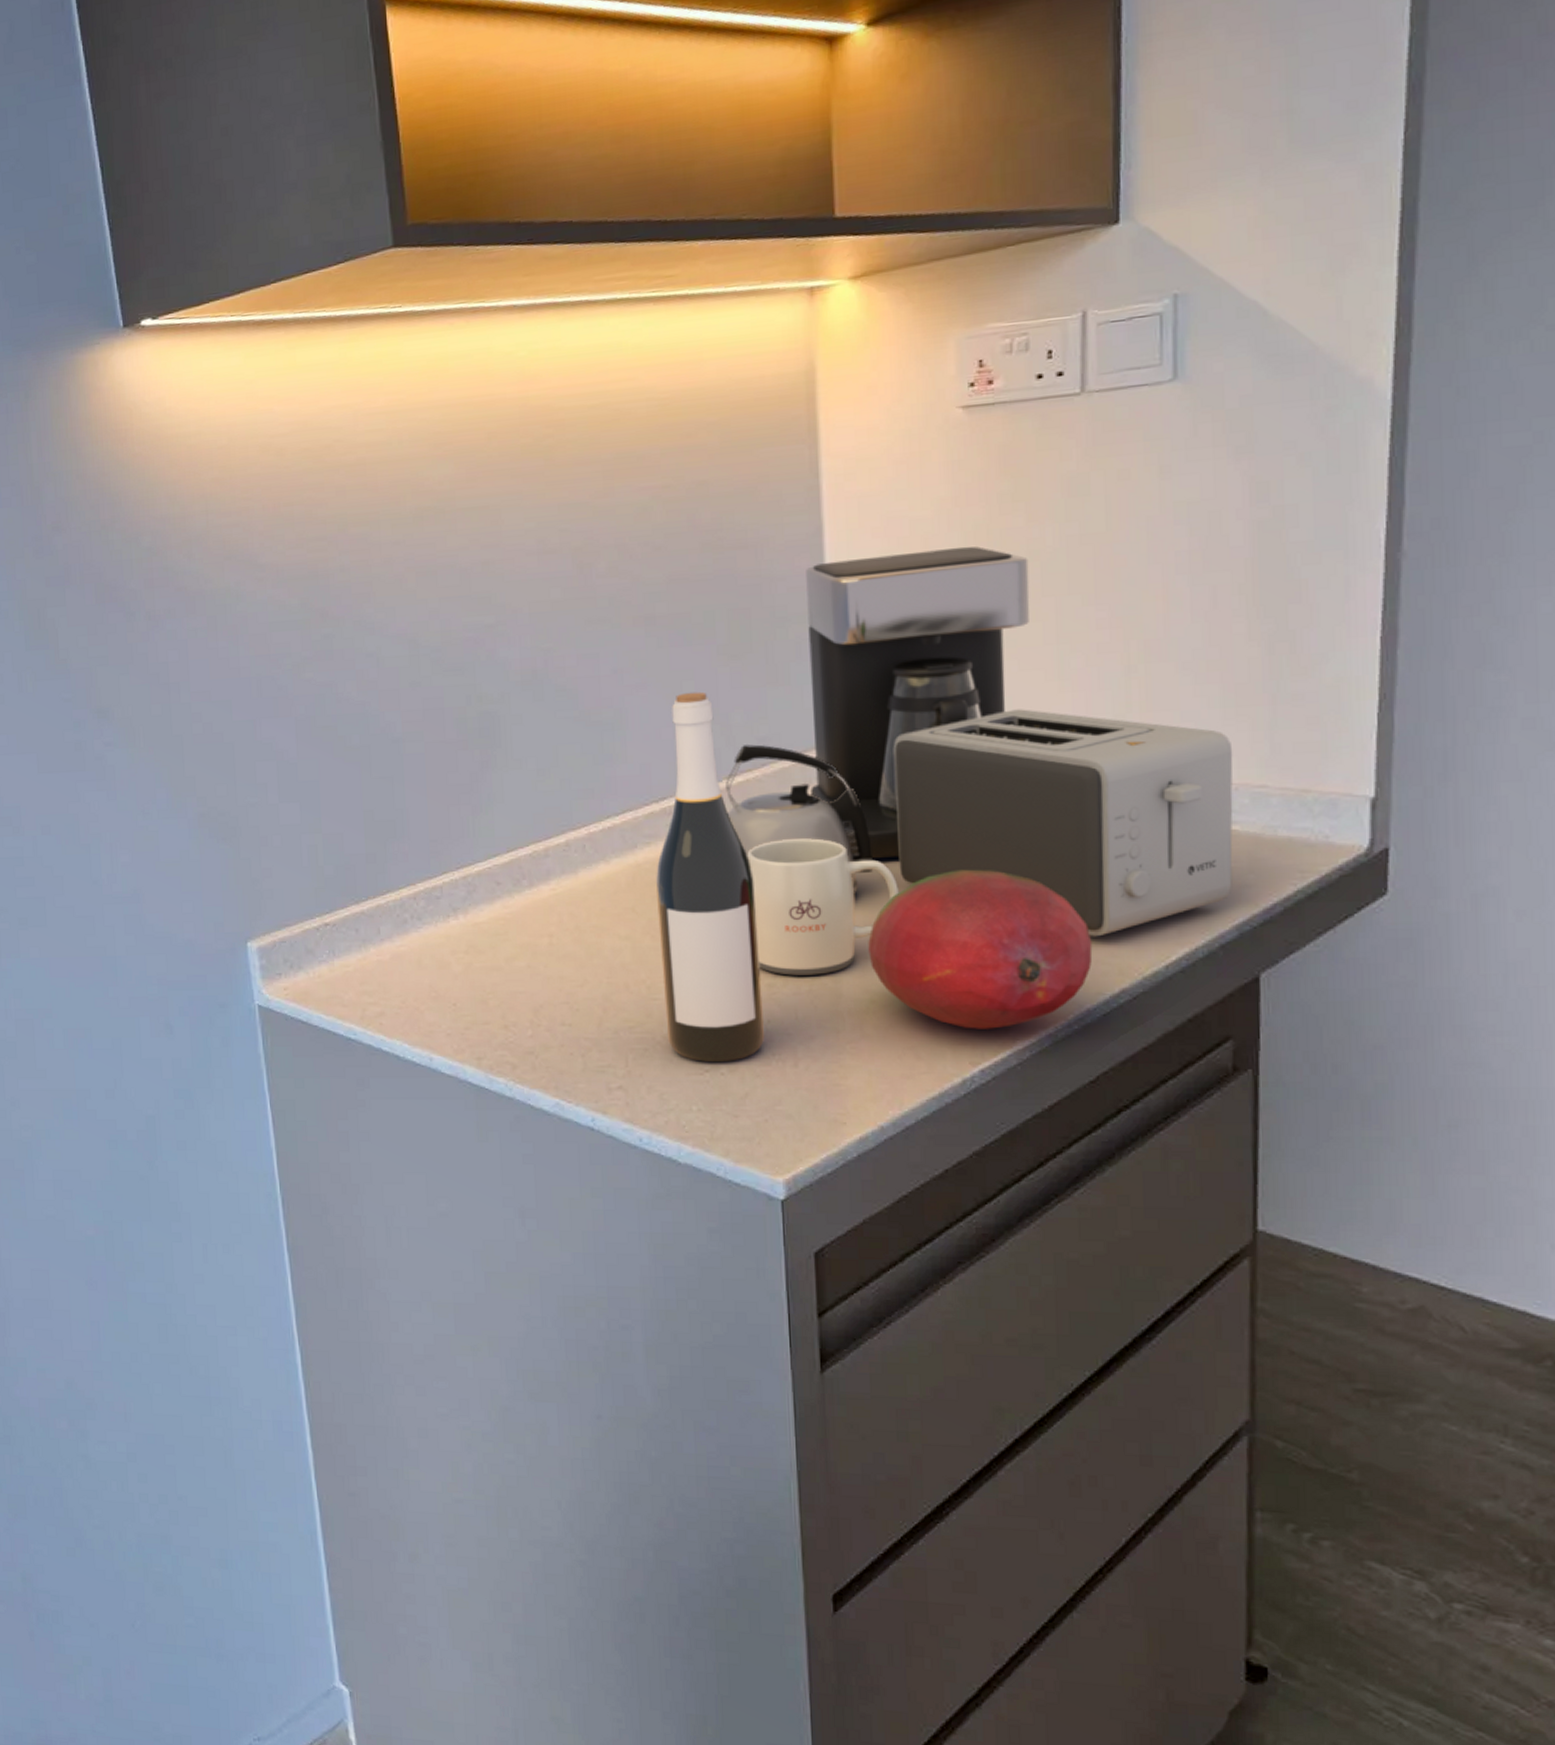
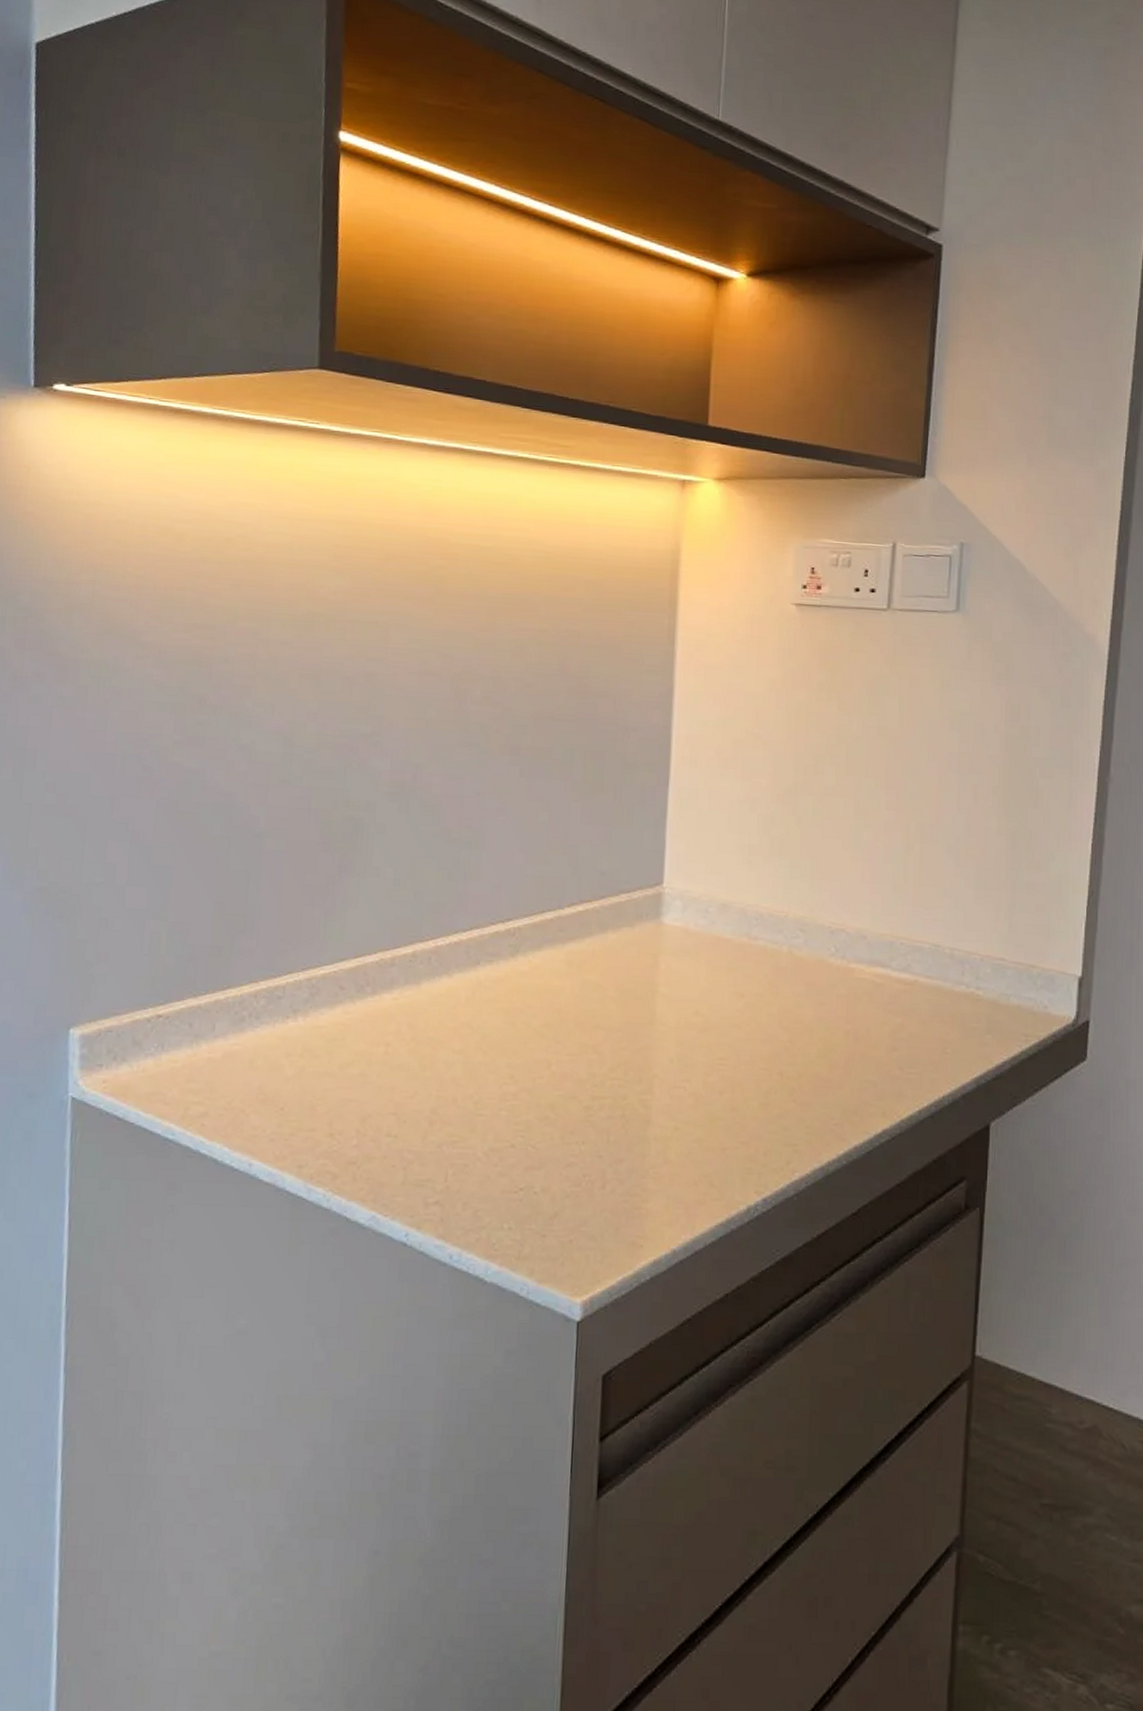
wine bottle: present [655,691,764,1063] -> none [488,822,584,1182]
kettle: present [726,744,873,893] -> none [565,877,689,1025]
mug: present [747,838,899,976] -> none [579,969,708,1101]
coffee maker: present [806,546,1030,859] -> none [641,720,837,995]
fruit: present [868,869,1093,1029] -> none [677,1010,863,1161]
toaster: present [894,709,1233,937] -> none [710,871,981,1081]

